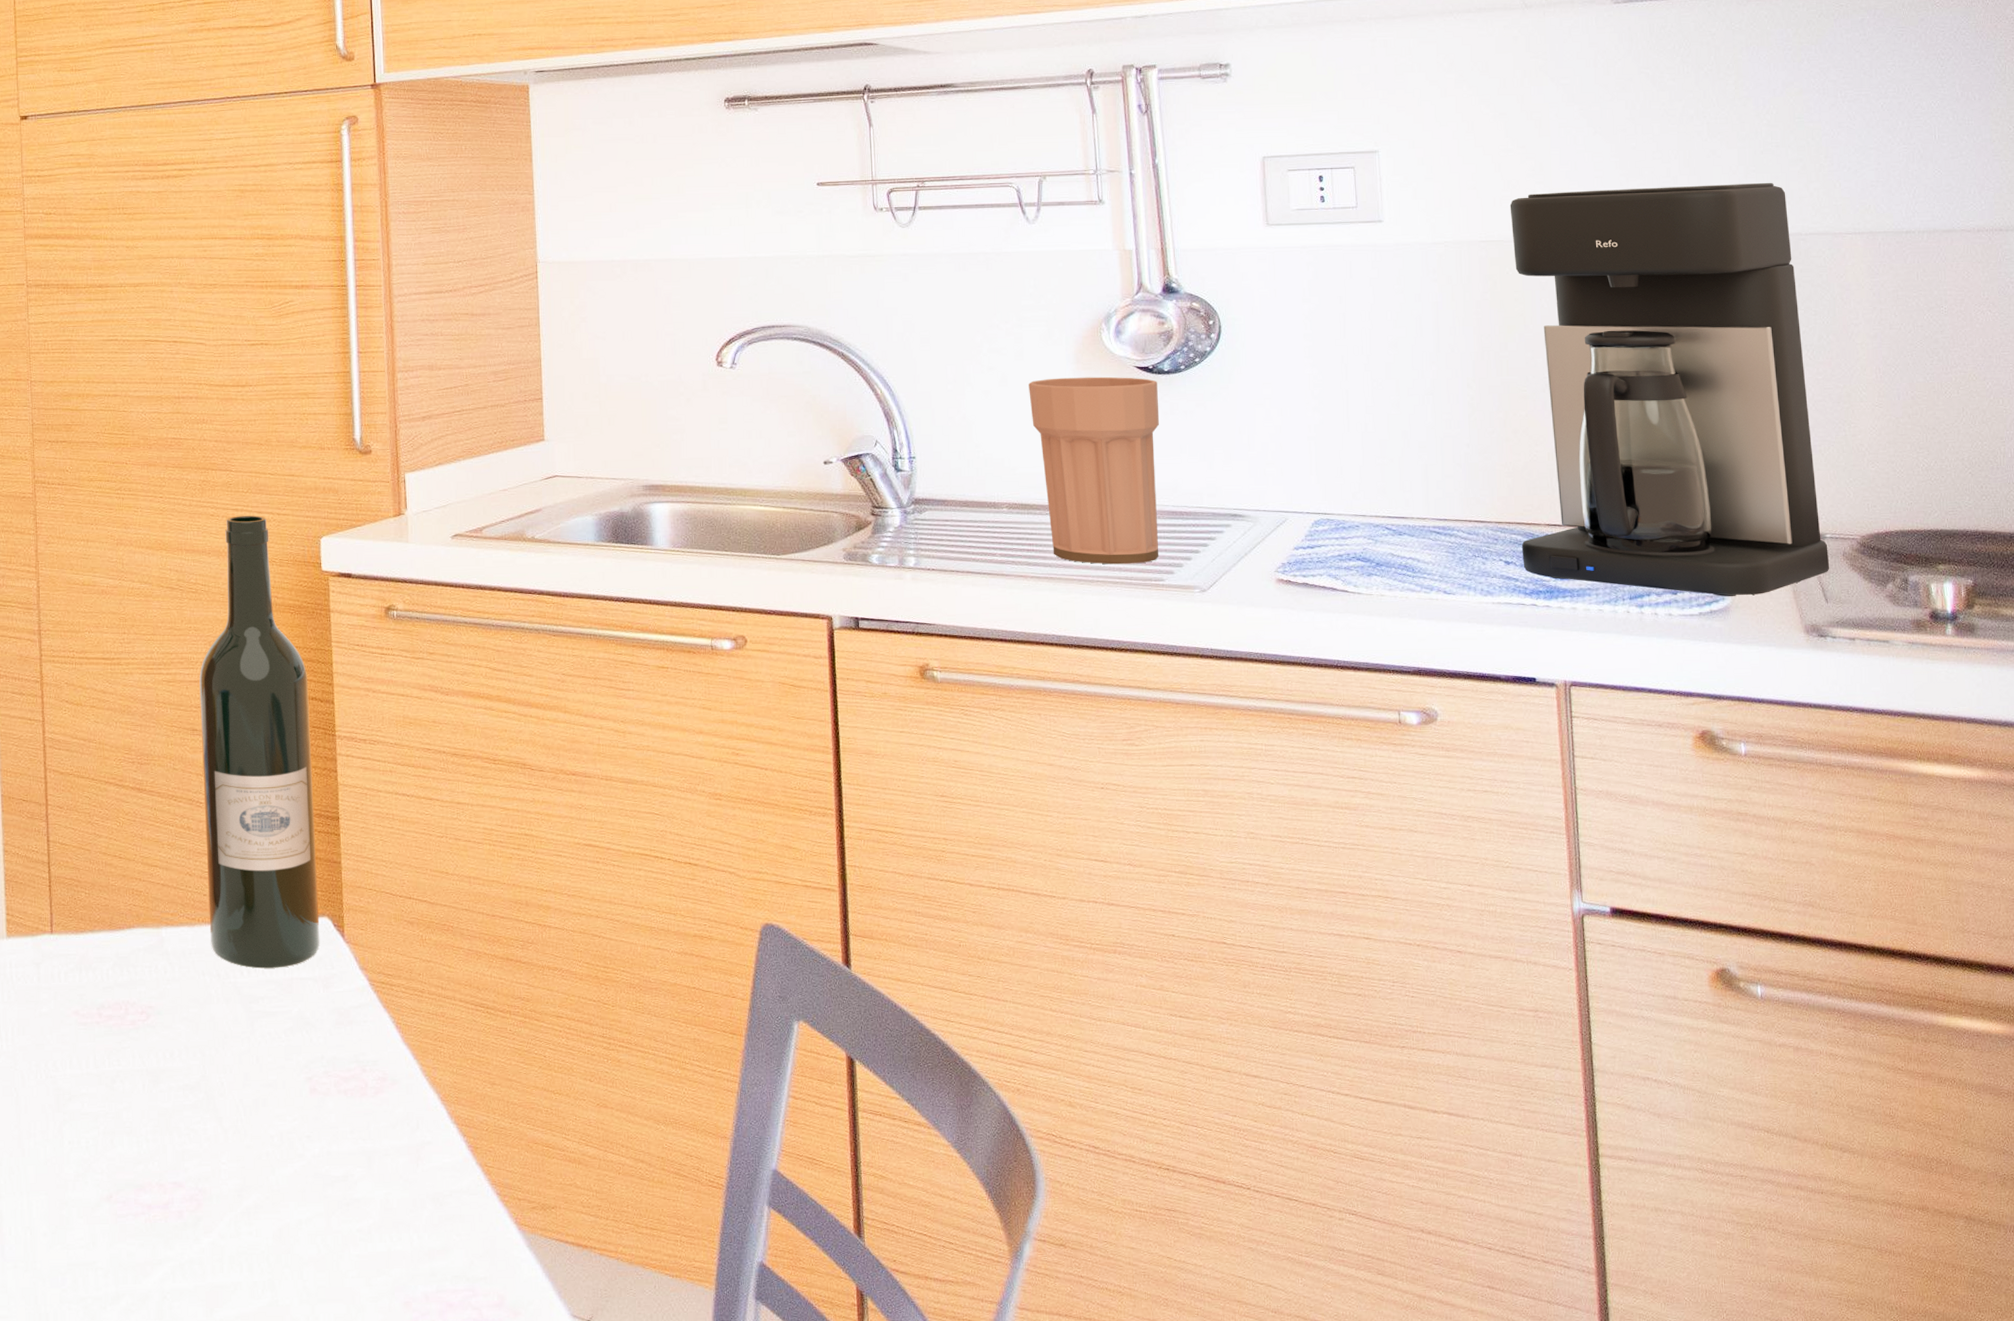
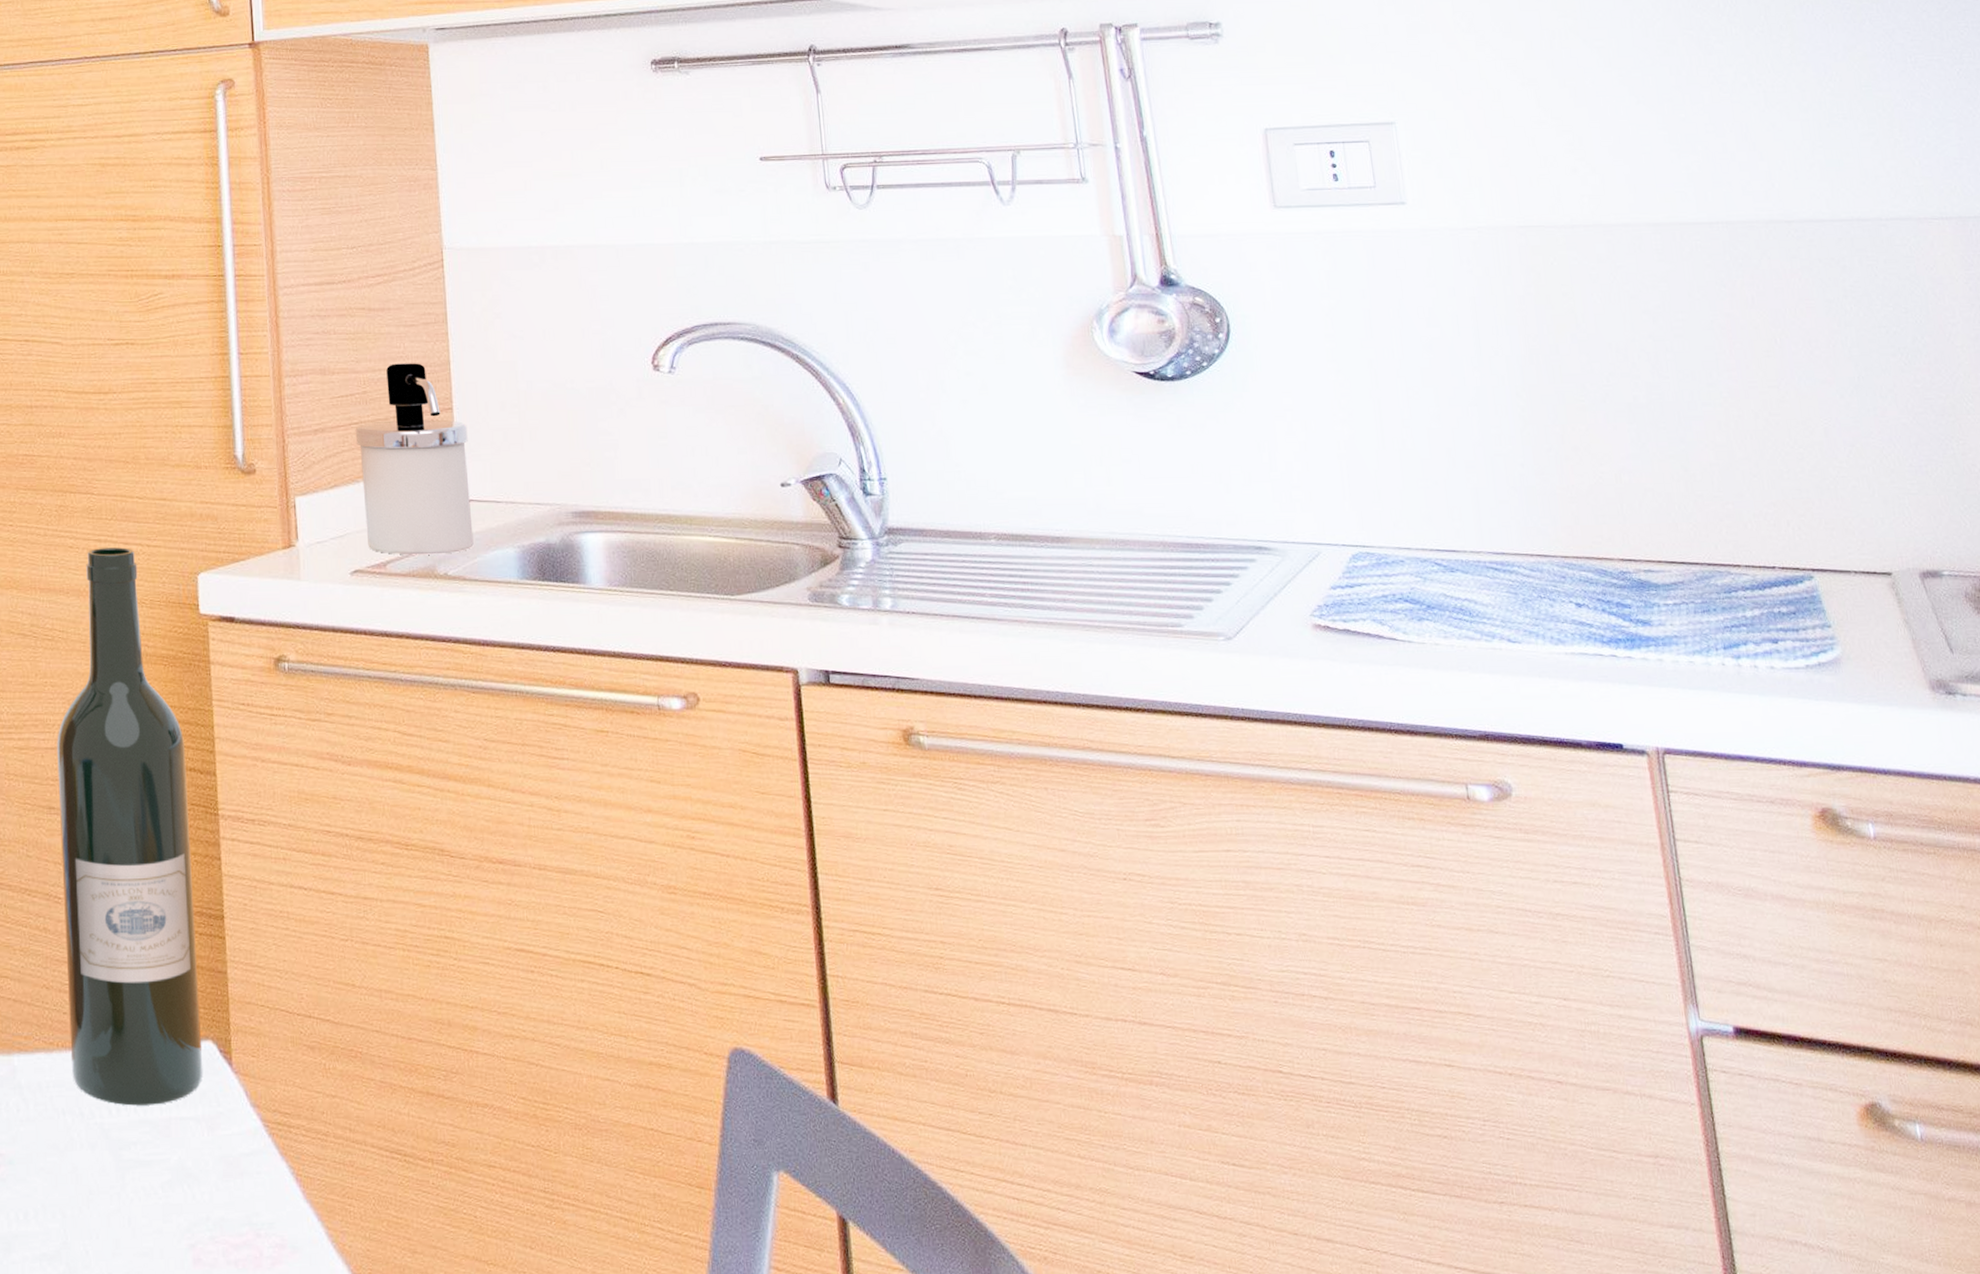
soap dispenser: none [458,360,558,522] -> present [355,363,474,555]
cup: present [1028,376,1160,565] -> none [1013,383,1174,607]
coffee maker: present [1510,182,1830,597] -> none [1548,159,1952,647]

